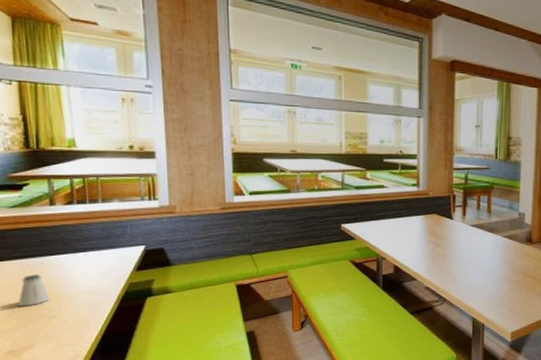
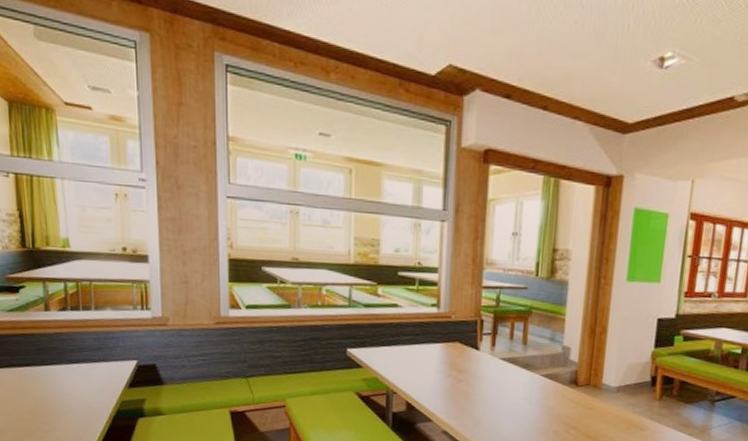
saltshaker: present [18,274,50,306] -> none [15,384,45,418]

